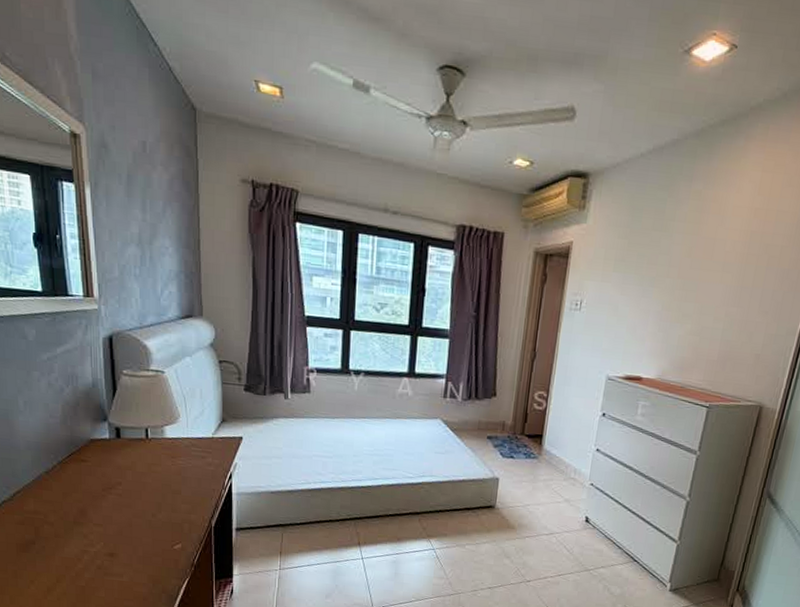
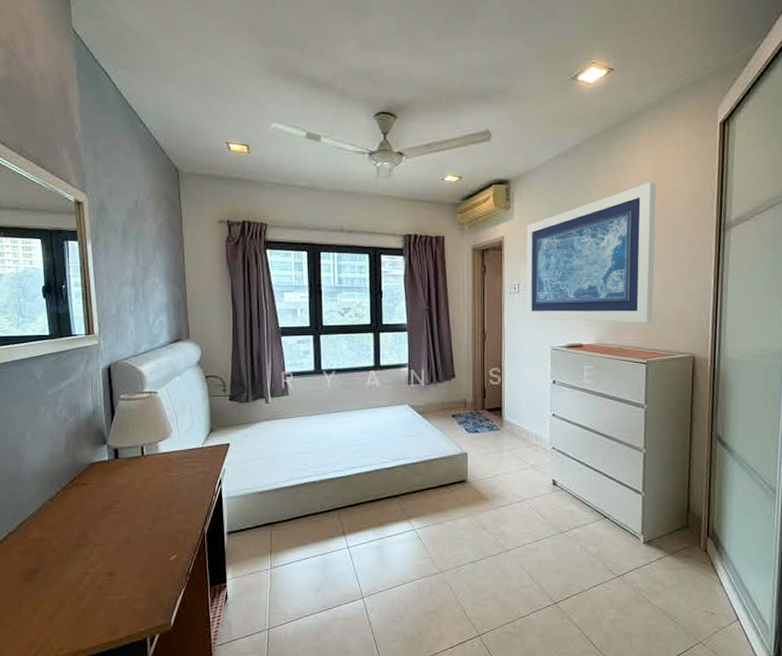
wall art: none [584,197,760,363] -> present [526,181,657,323]

